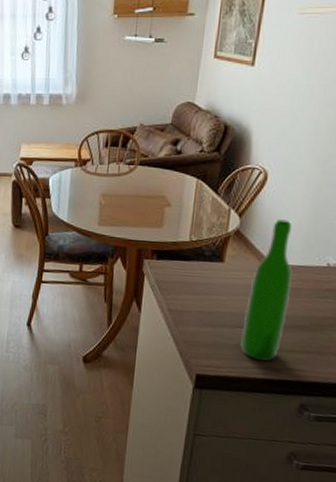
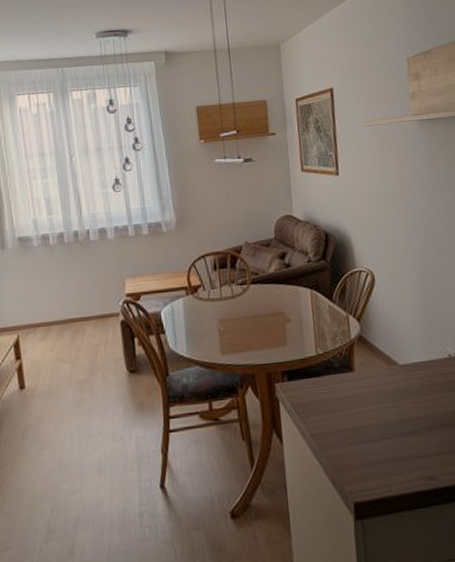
wine bottle: present [240,219,293,361] -> none [384,317,427,471]

